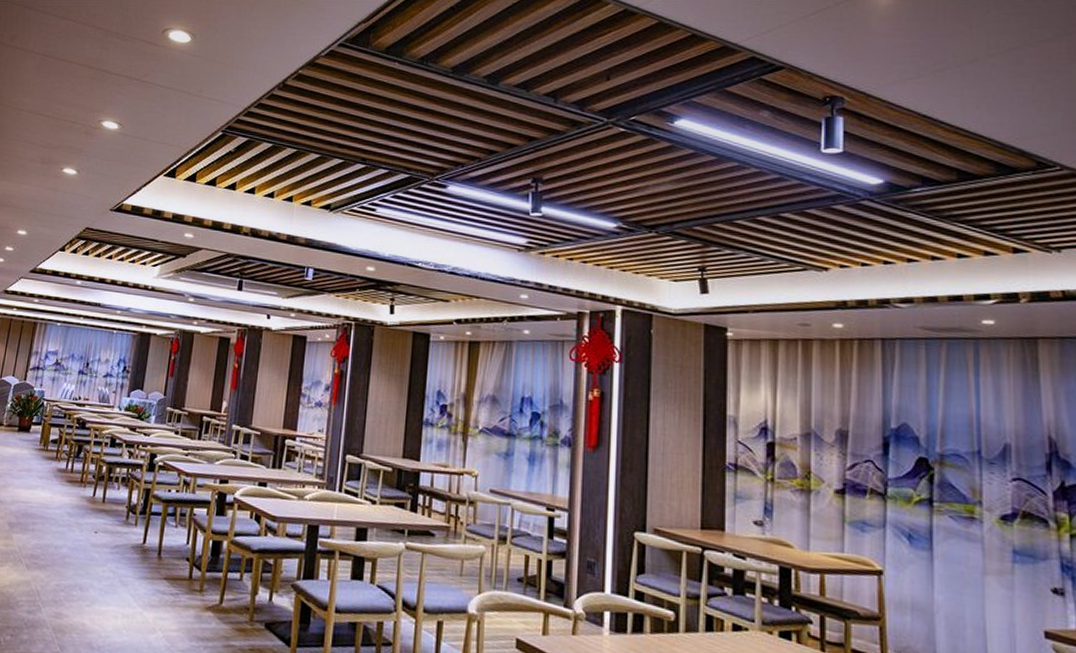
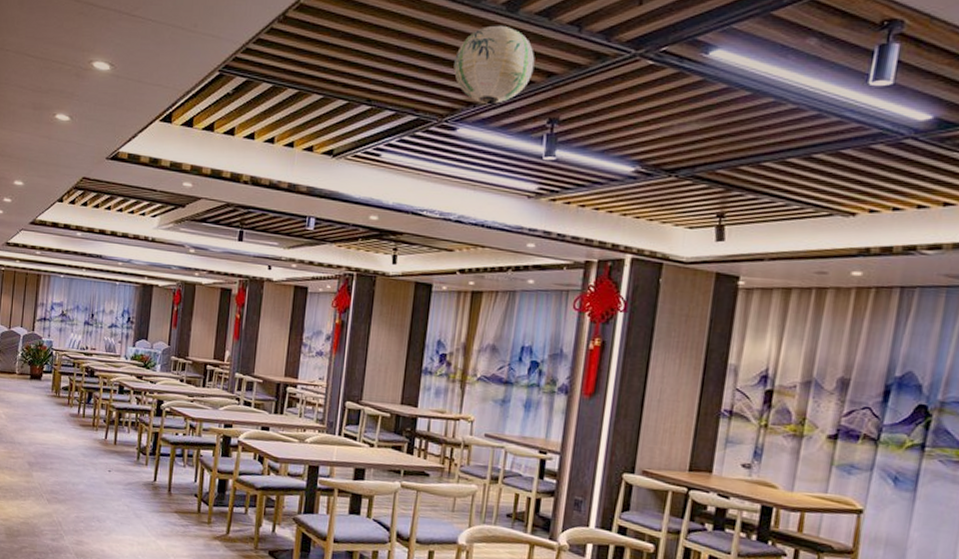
paper lantern: none [442,95,516,165] -> present [453,25,535,105]

